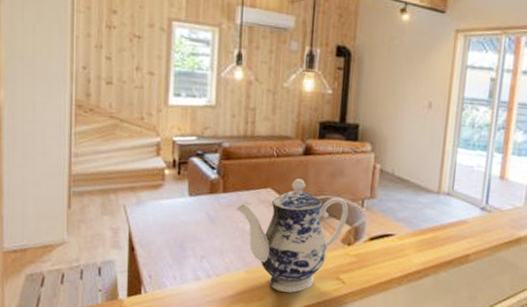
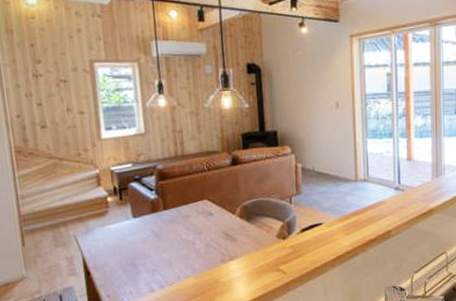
teapot: present [236,178,349,293] -> none [177,187,280,290]

